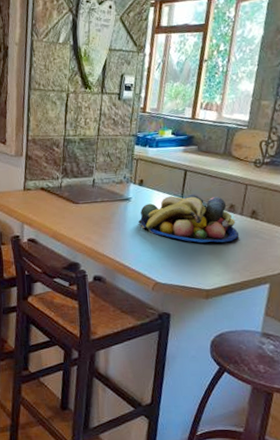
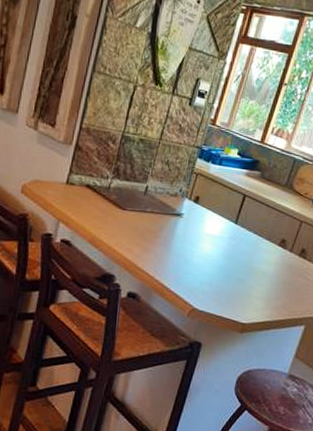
fruit bowl: present [138,194,239,243] -> none [186,219,286,278]

